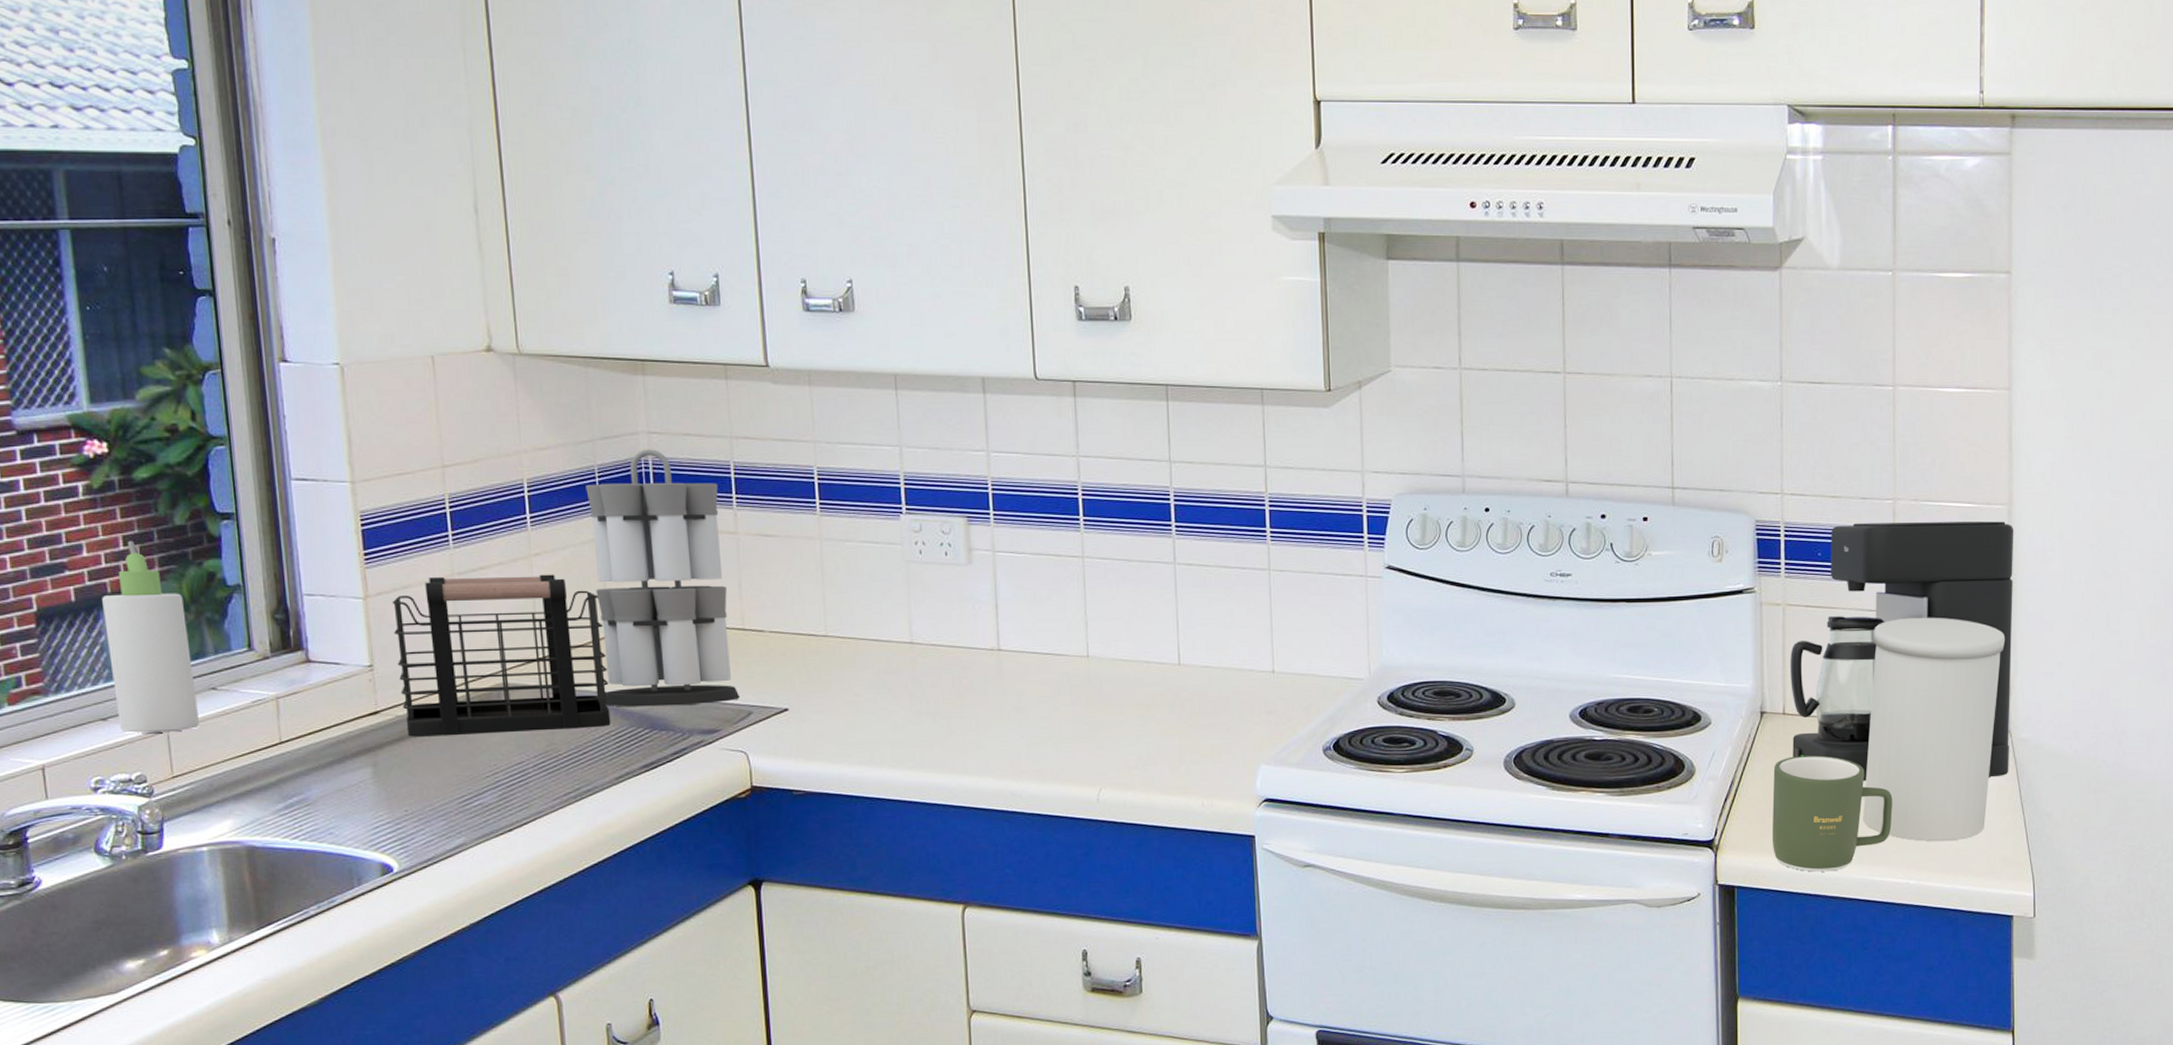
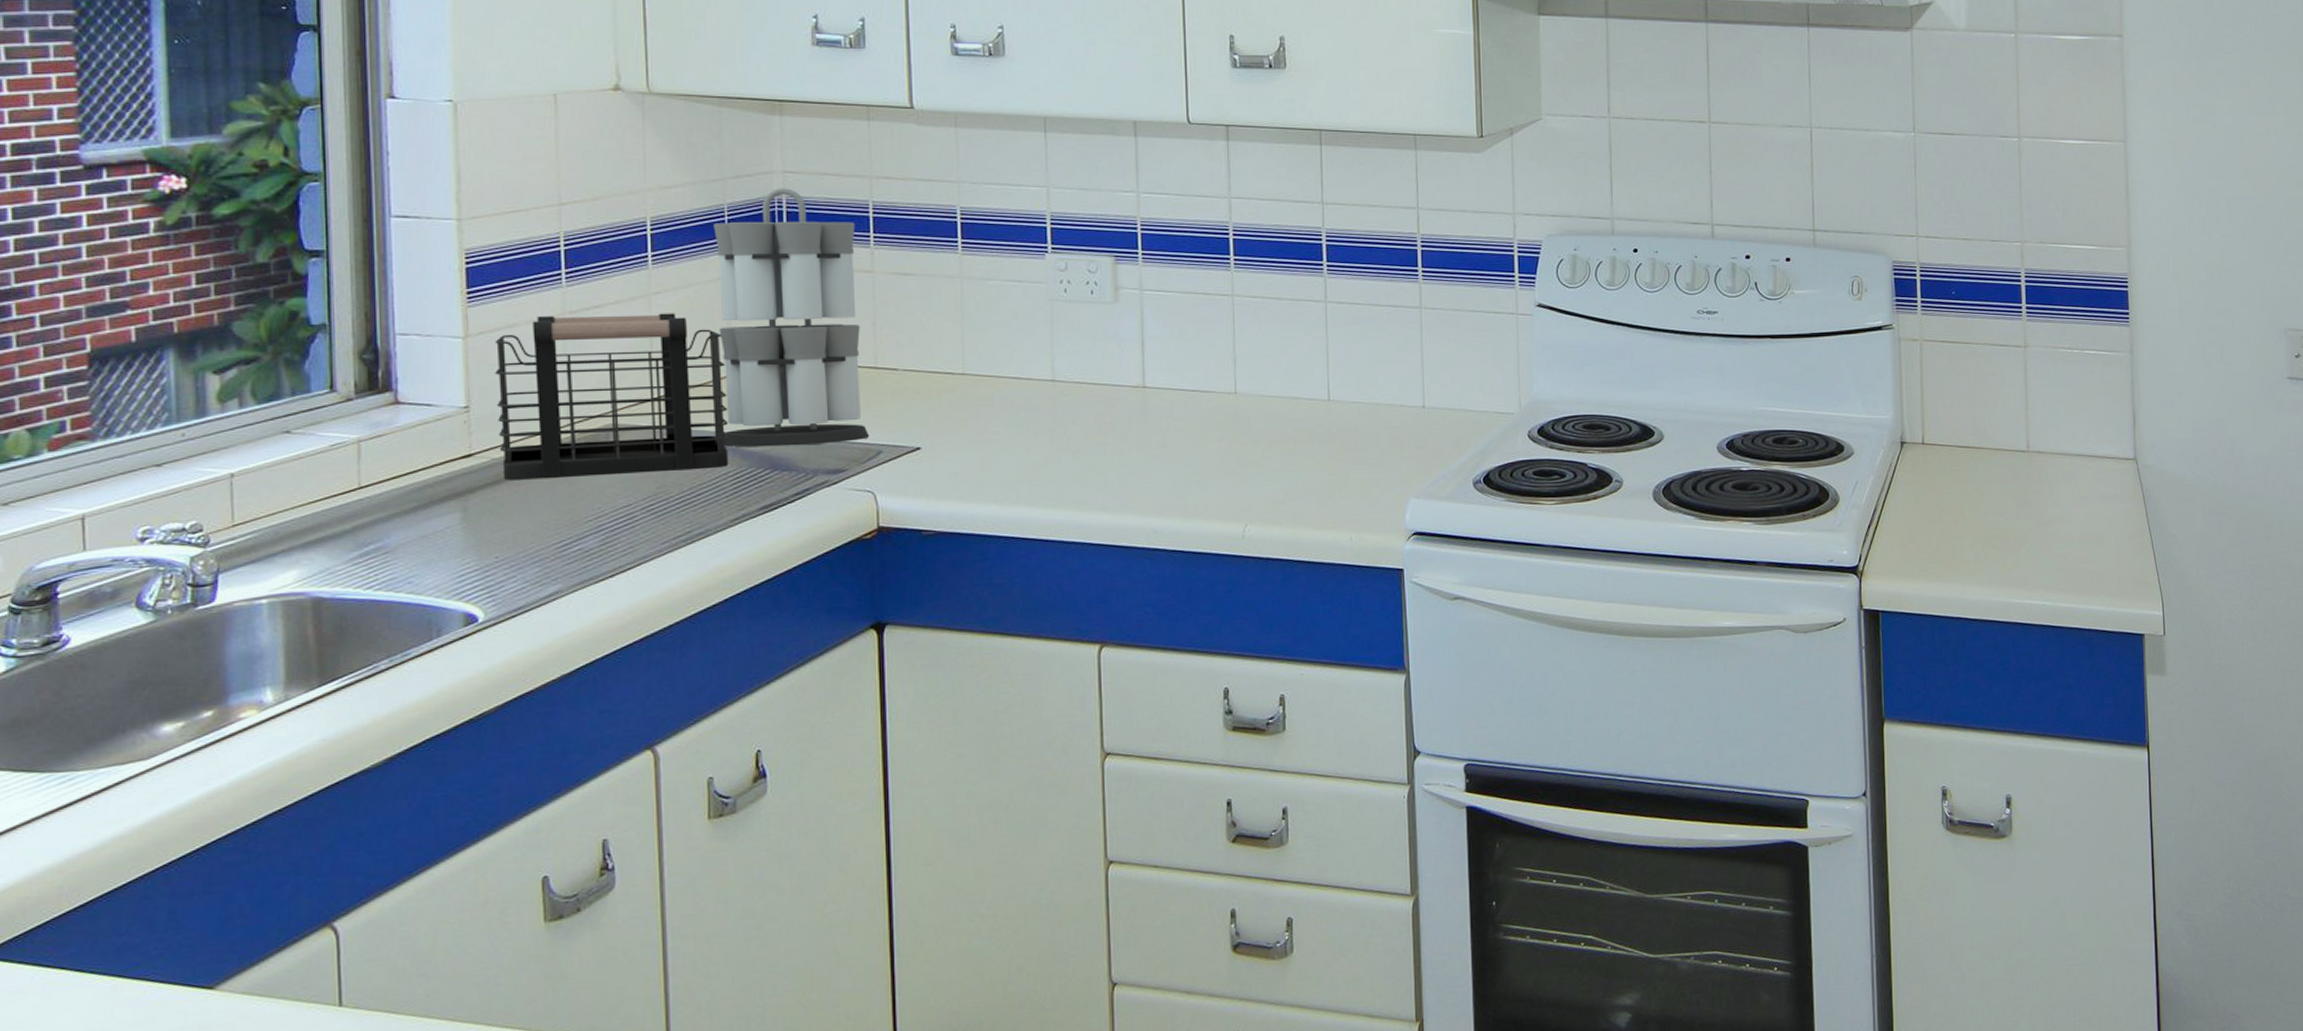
bottle: present [102,540,200,733] -> none [167,278,269,480]
mug: present [1772,755,1893,872] -> none [1914,483,2028,596]
coffee maker: present [1790,521,2014,782] -> none [1928,262,2136,508]
canister: present [1863,617,2006,842] -> none [2000,351,2129,565]

